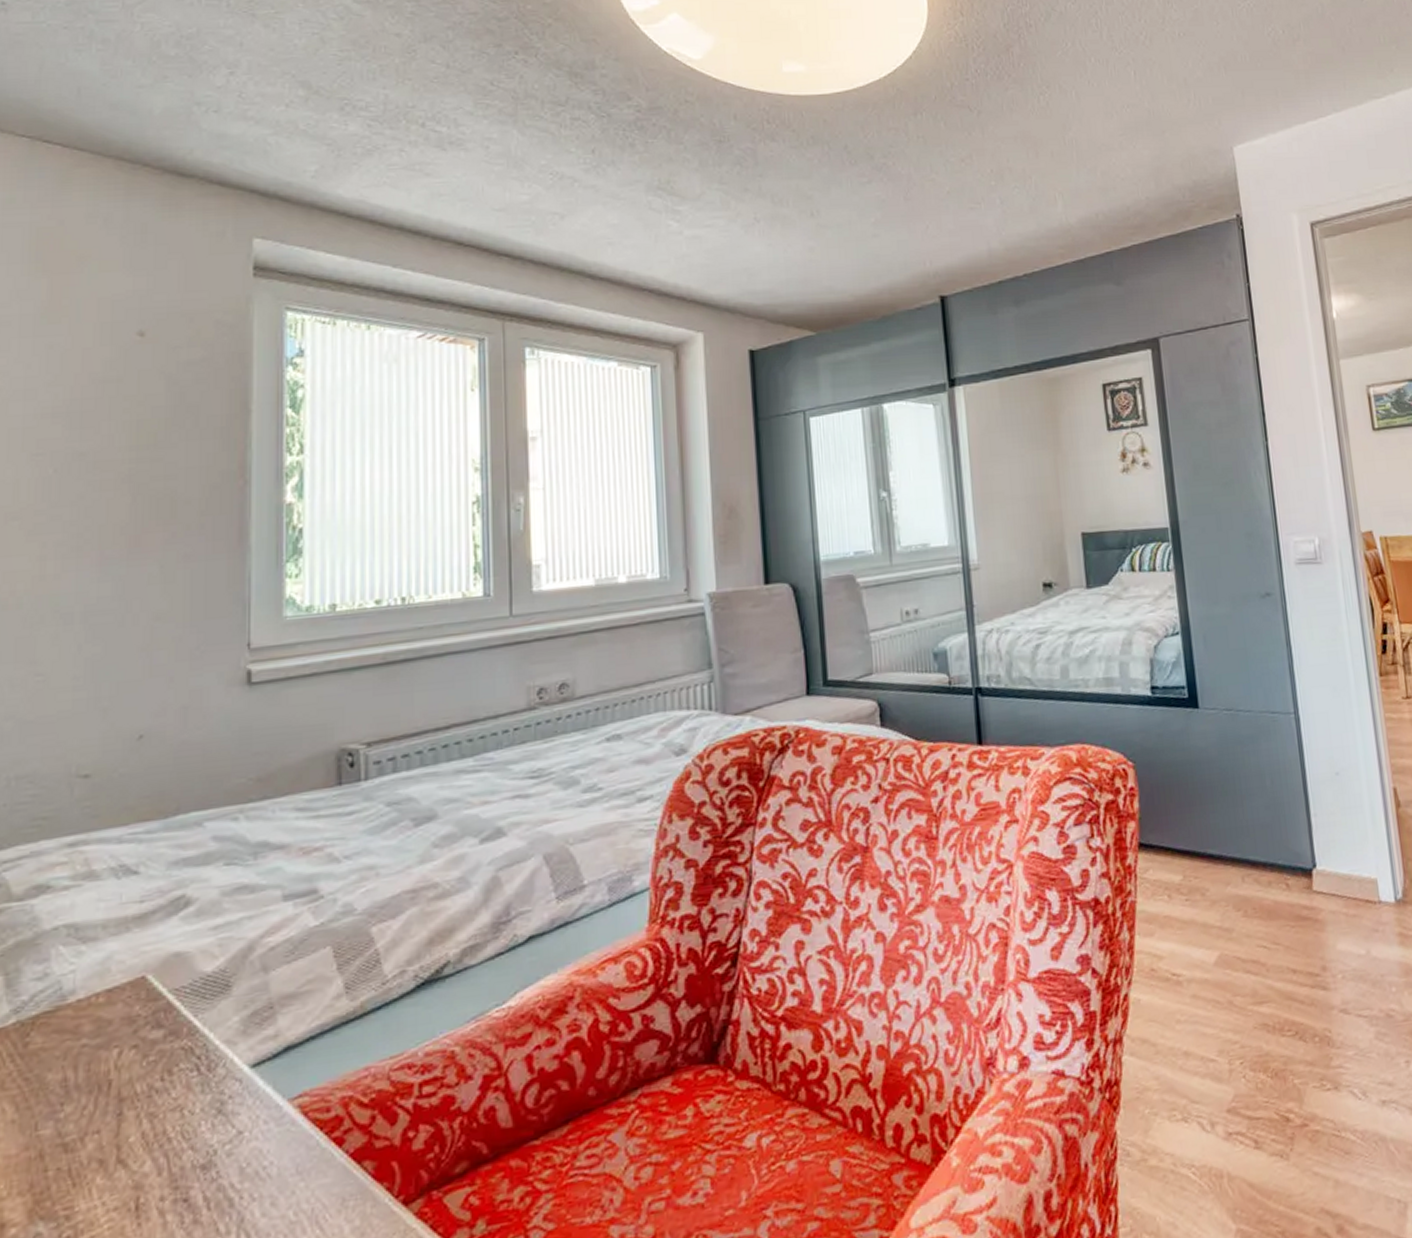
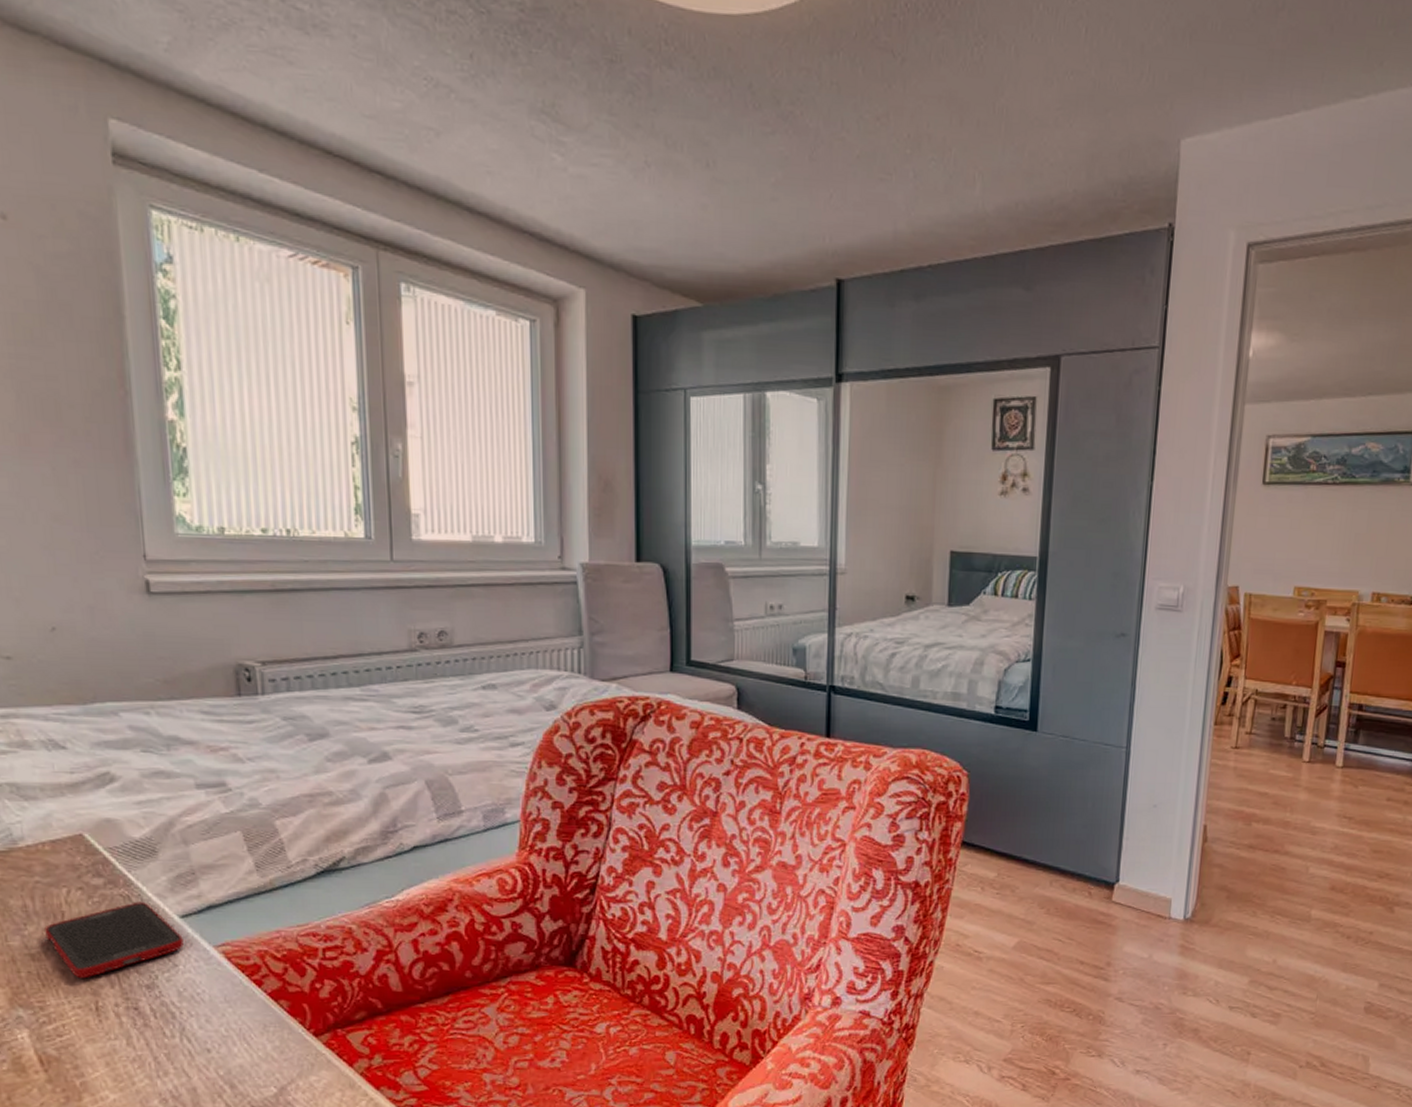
cell phone: none [85,1052,252,1169] -> present [45,902,184,979]

